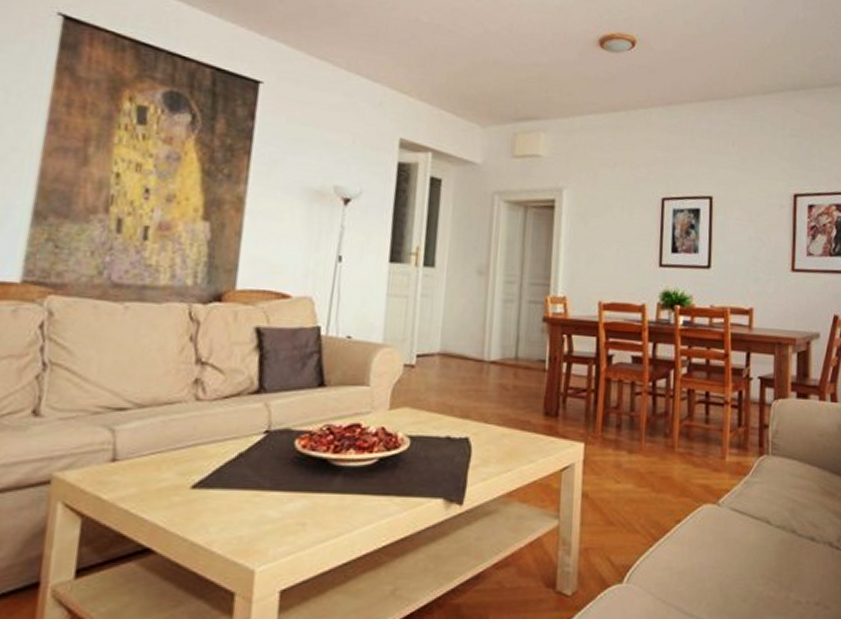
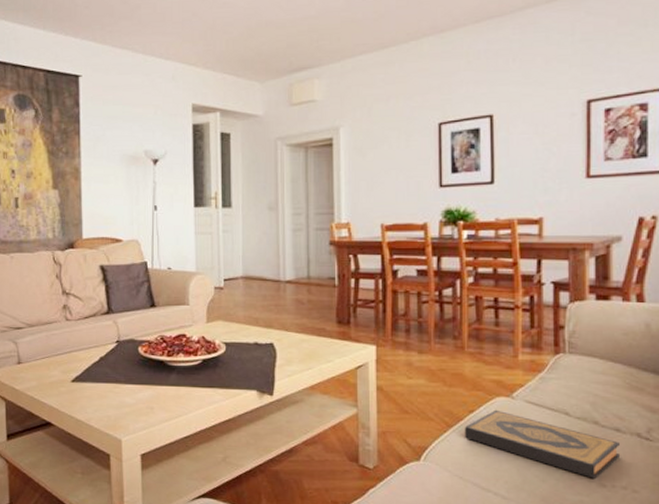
hardback book: none [670,519,815,595] -> present [465,409,621,479]

